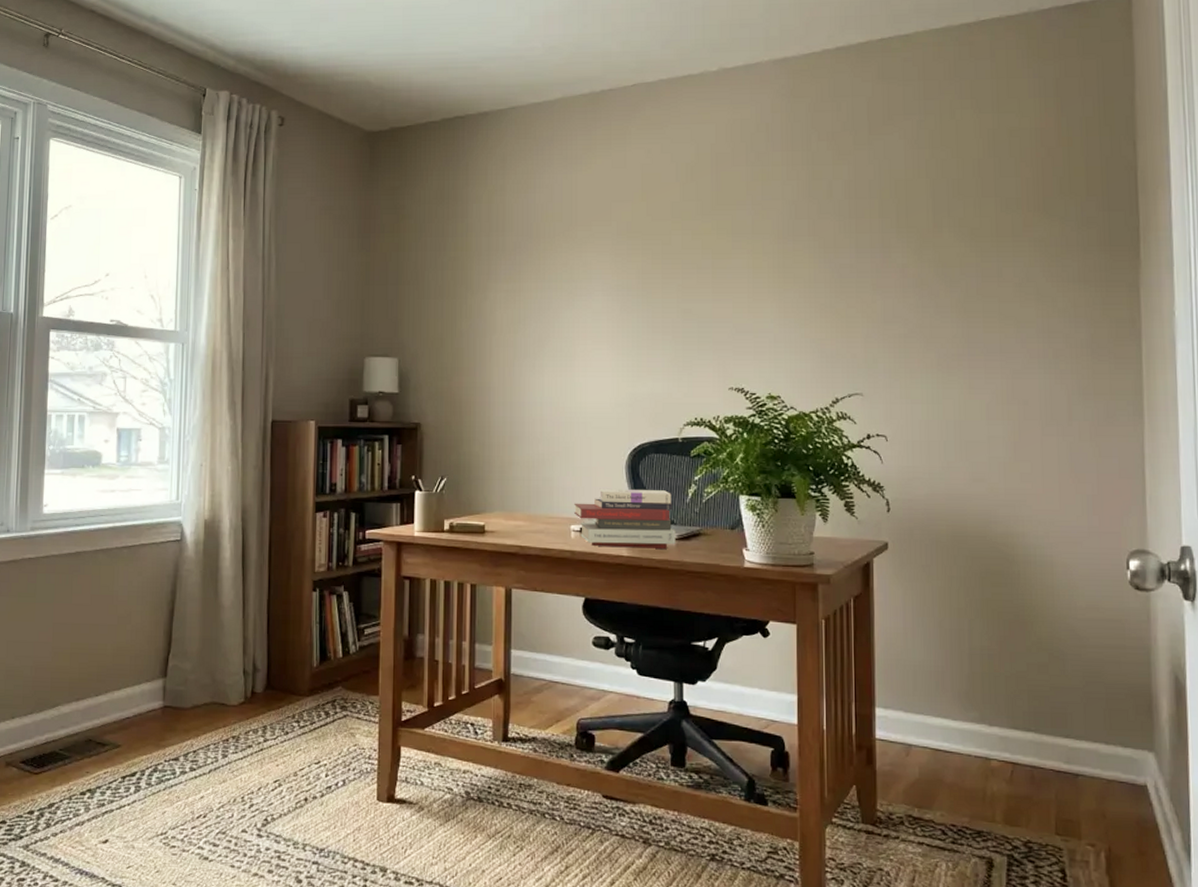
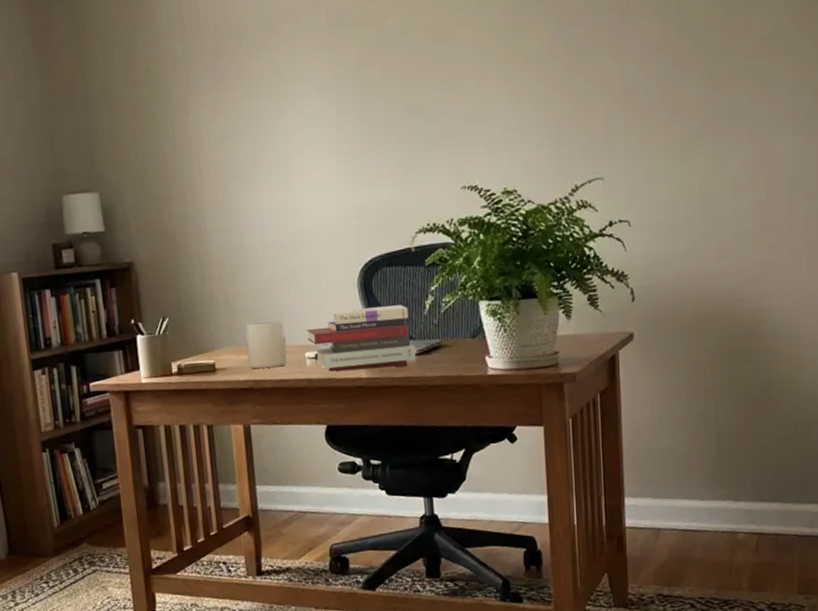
mug: none [516,491,553,536] -> present [245,320,287,369]

